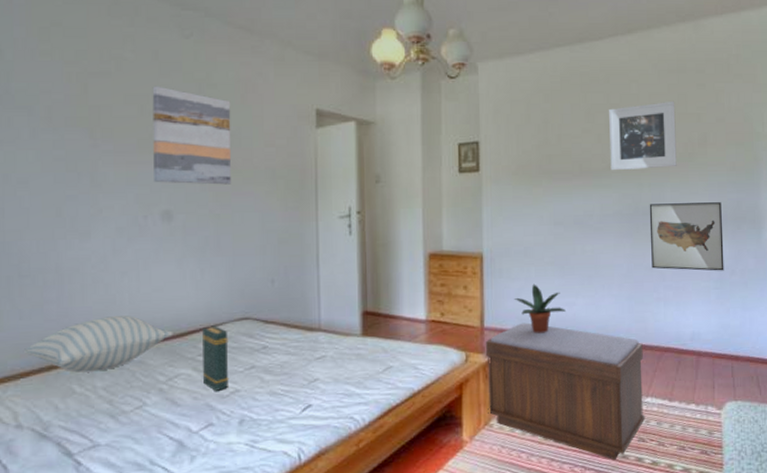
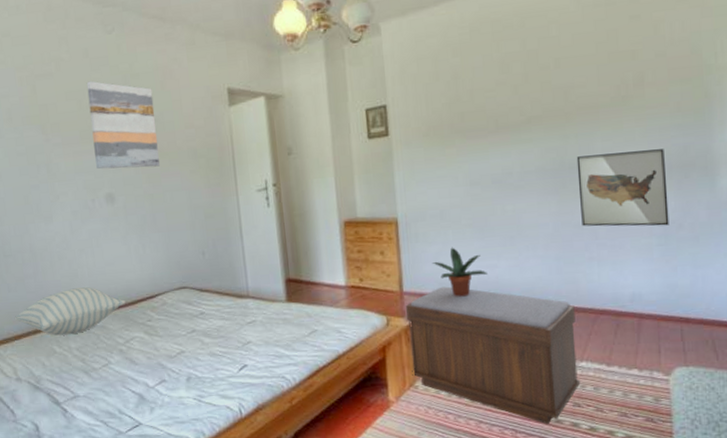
book: present [202,325,229,391] -> none [149,294,175,352]
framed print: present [609,100,677,171] -> none [526,39,608,124]

